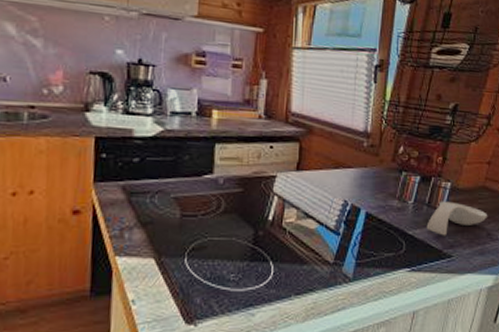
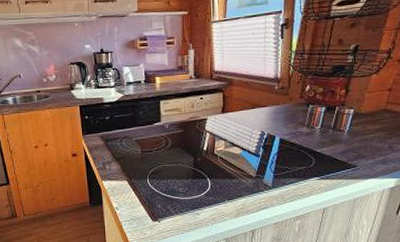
spoon rest: present [426,201,488,236] -> none [332,124,390,151]

